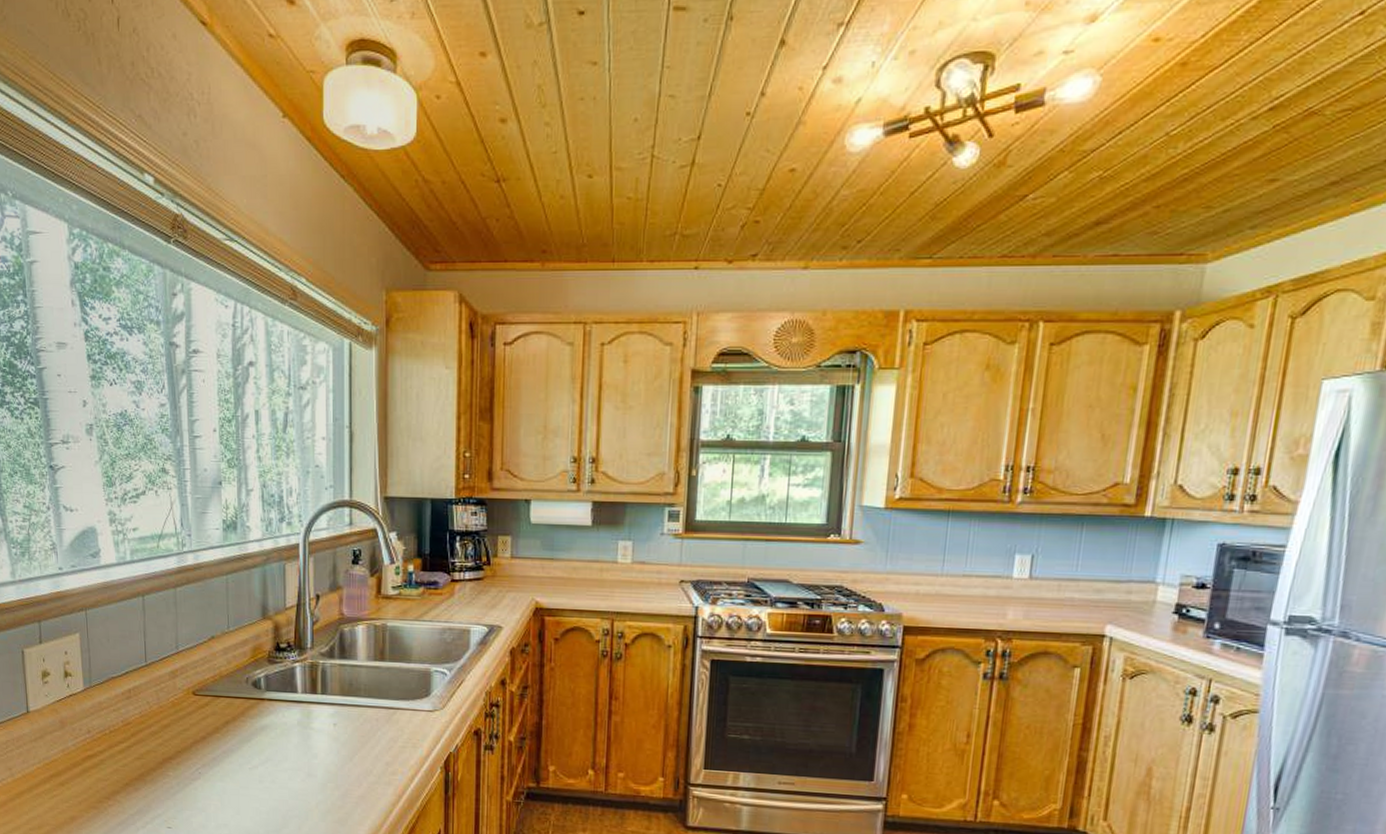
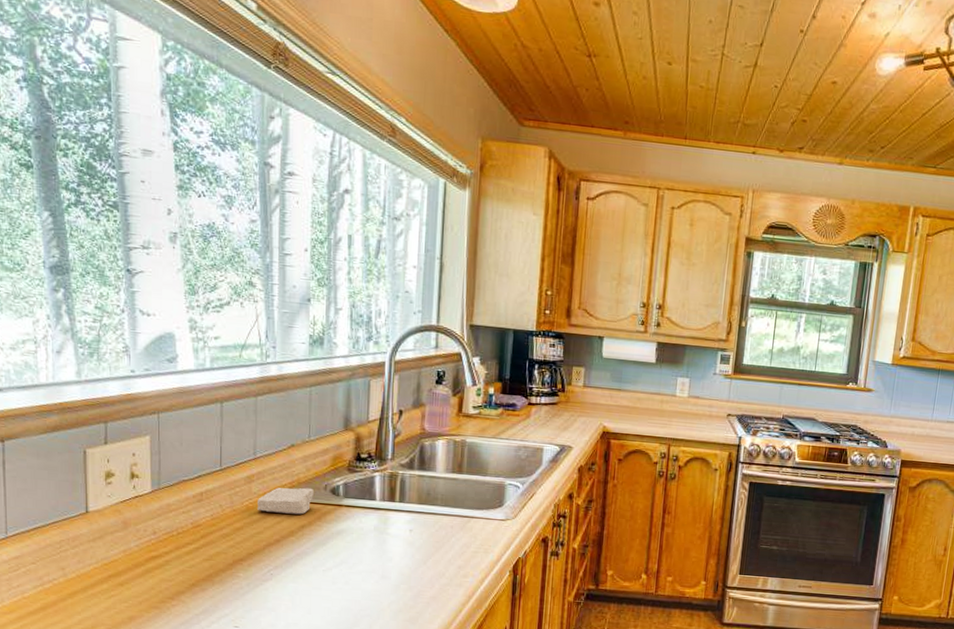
soap bar: none [182,681,236,710] -> present [257,487,314,515]

